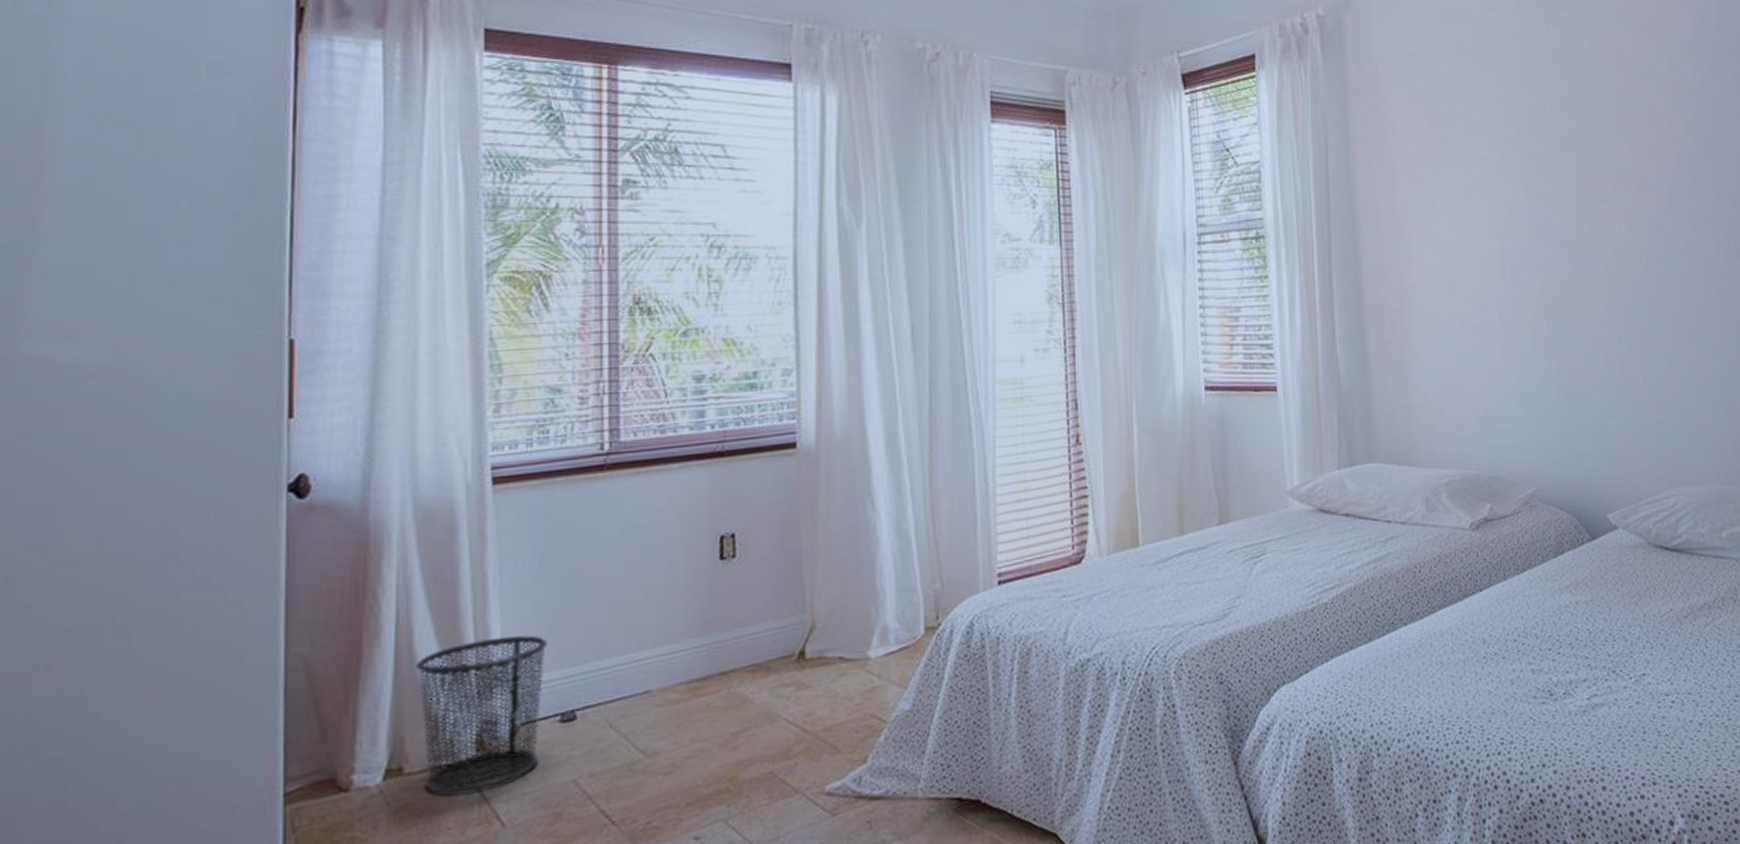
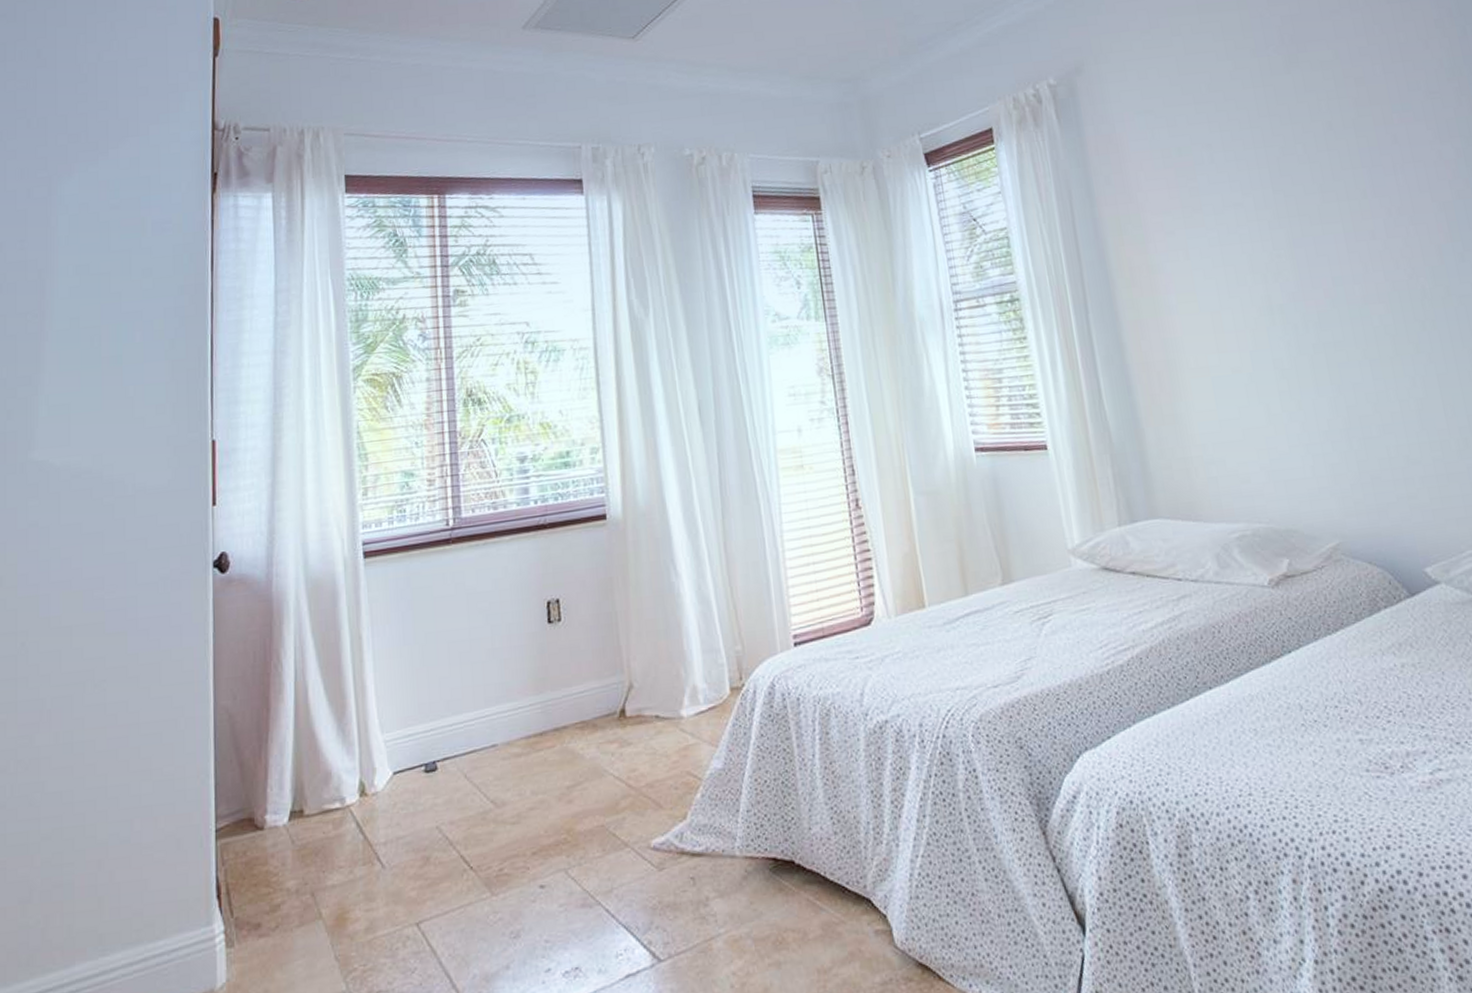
waste bin: present [416,635,548,794] -> none [311,692,412,835]

